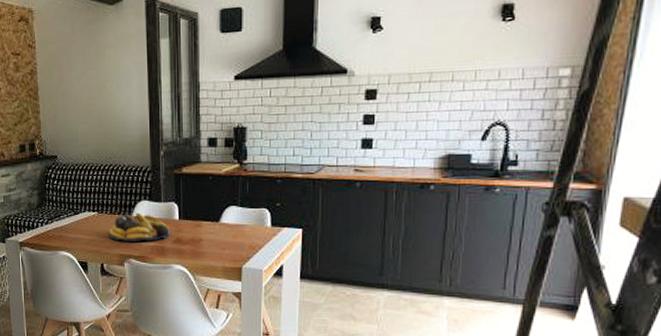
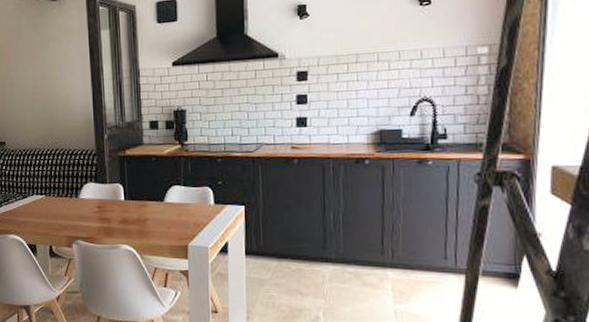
fruit bowl: present [109,212,170,241] -> none [56,194,116,223]

